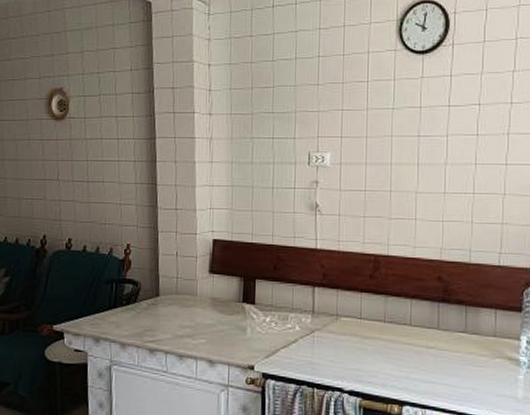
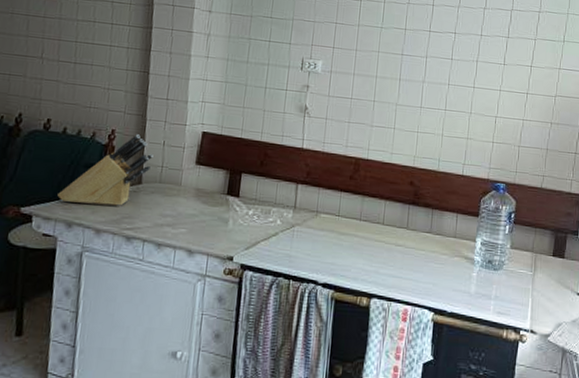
knife block: none [84,247,168,319] -> present [57,134,153,206]

